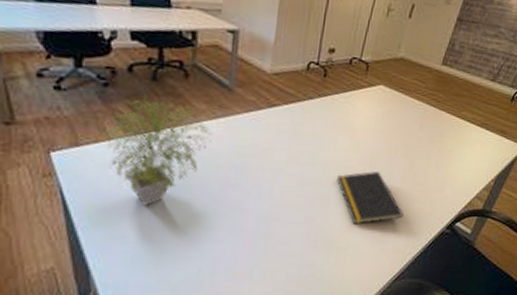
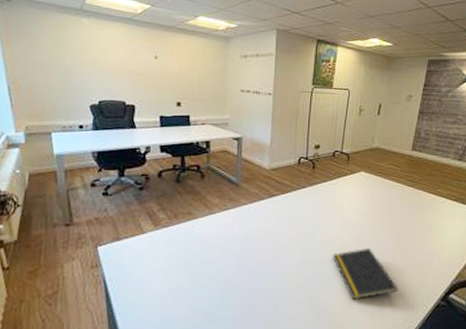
potted plant: present [97,95,216,206] -> none [134,194,227,290]

